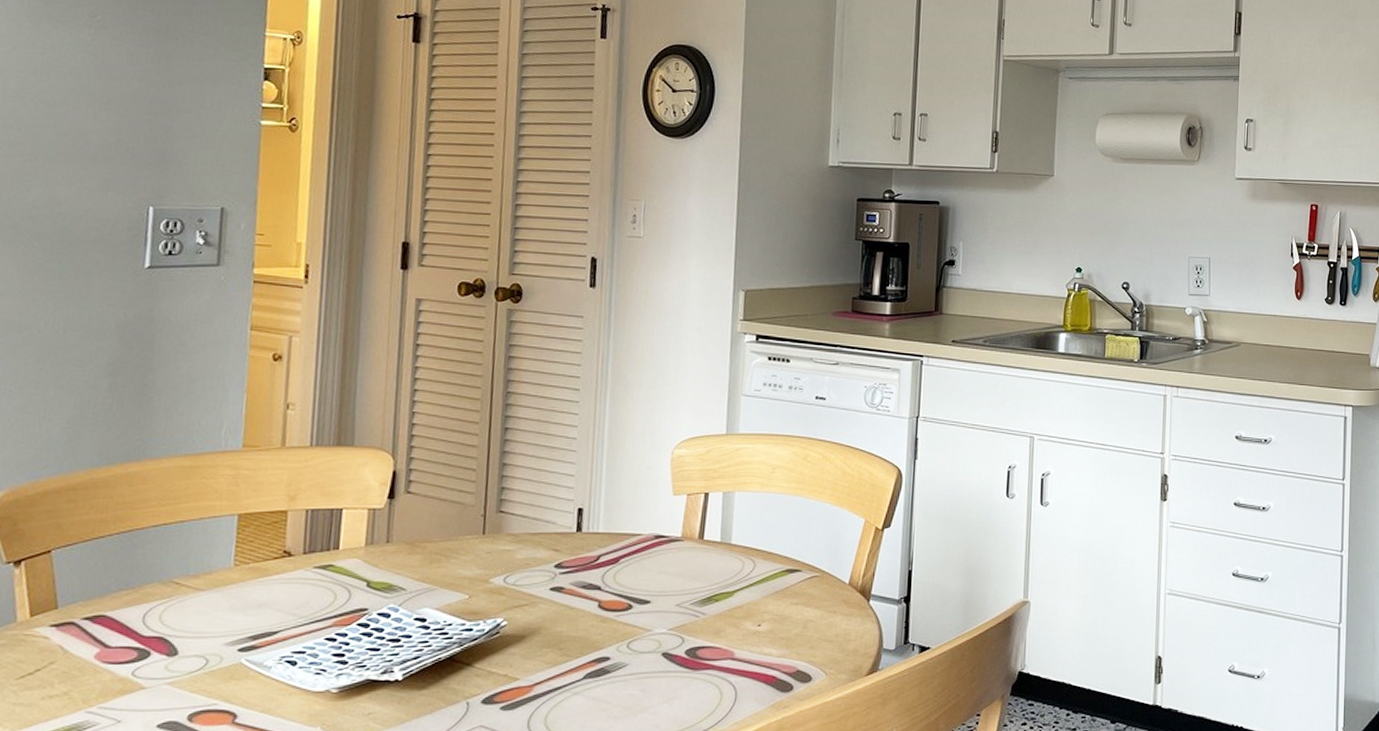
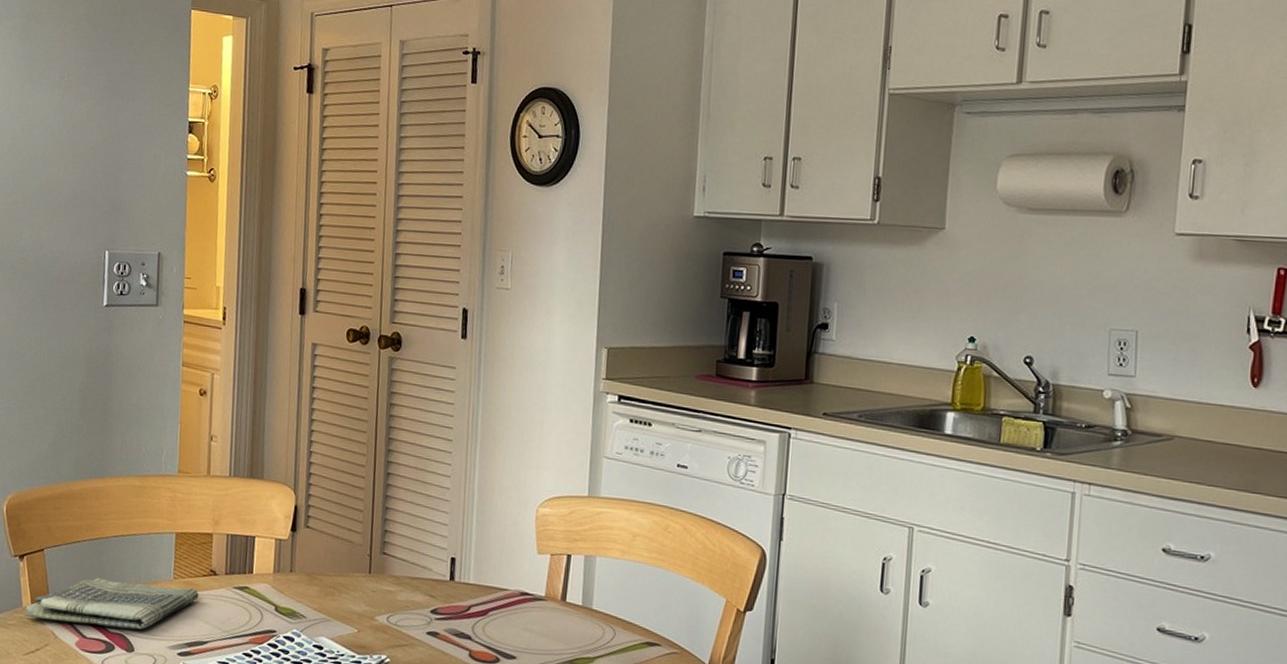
dish towel: none [20,574,268,634] -> present [25,577,199,630]

